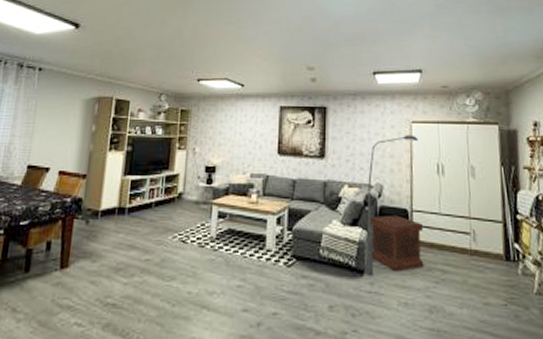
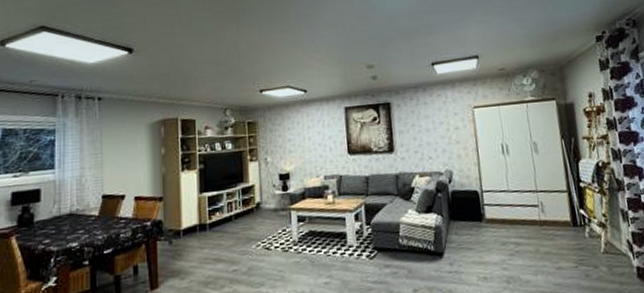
floor lamp: present [364,134,418,277] -> none [437,119,482,258]
side table: present [370,215,424,272] -> none [443,197,498,251]

